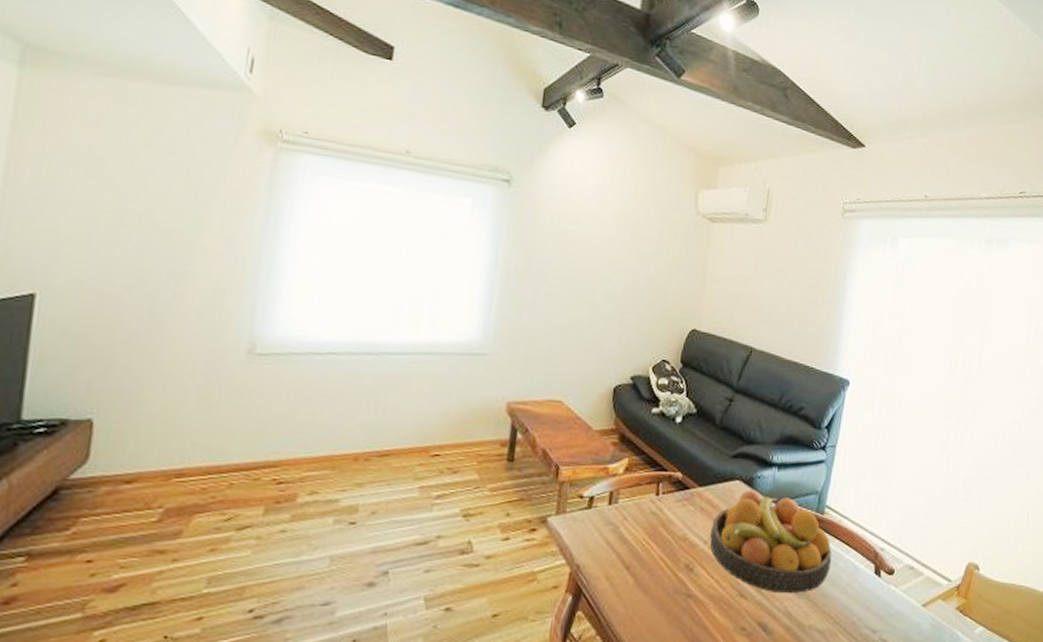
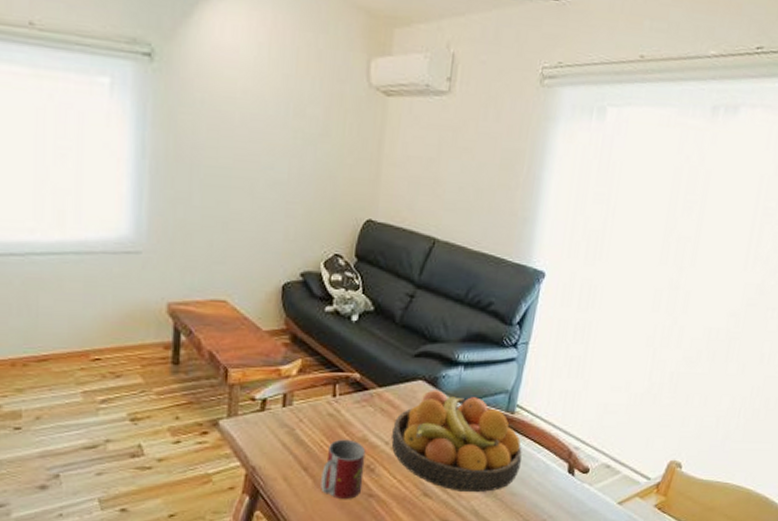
mug: none [641,538,686,599] -> present [321,439,366,499]

